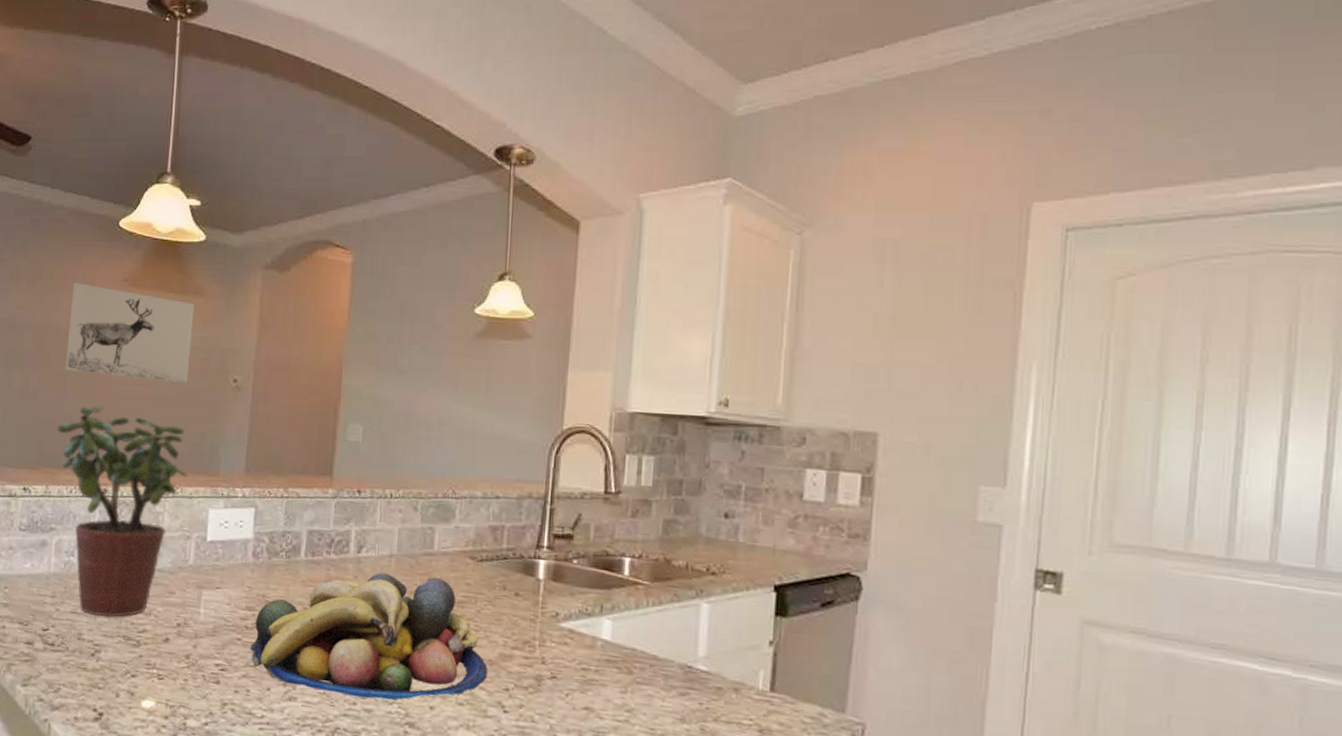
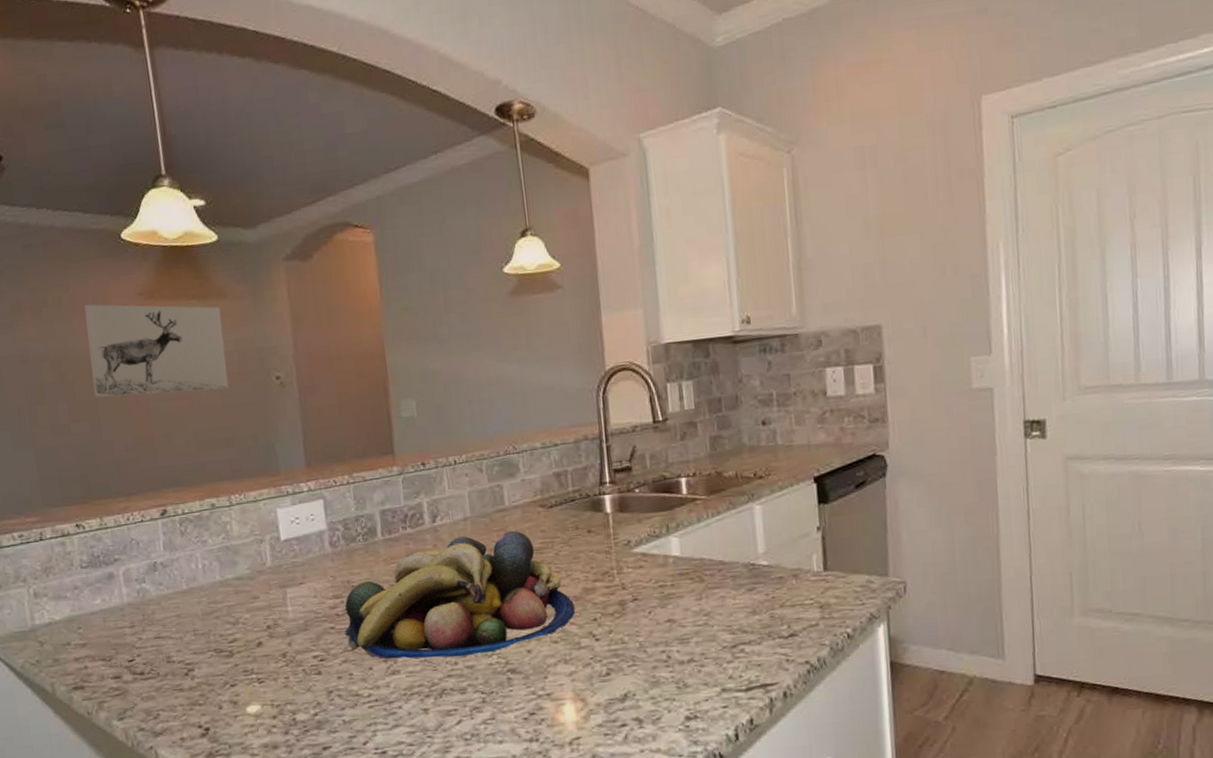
potted plant: present [56,406,188,618] -> none [98,427,249,637]

